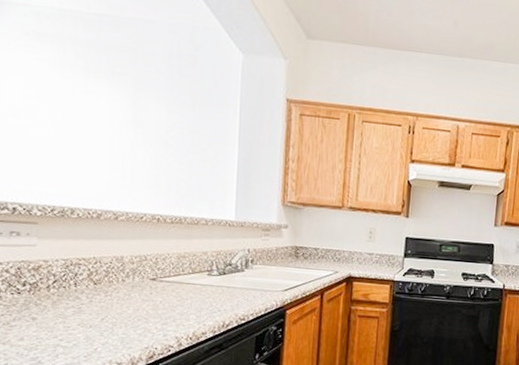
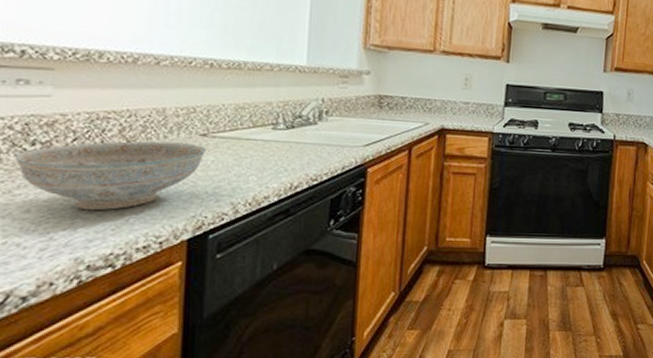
decorative bowl: none [11,283,155,341] -> present [14,141,206,211]

